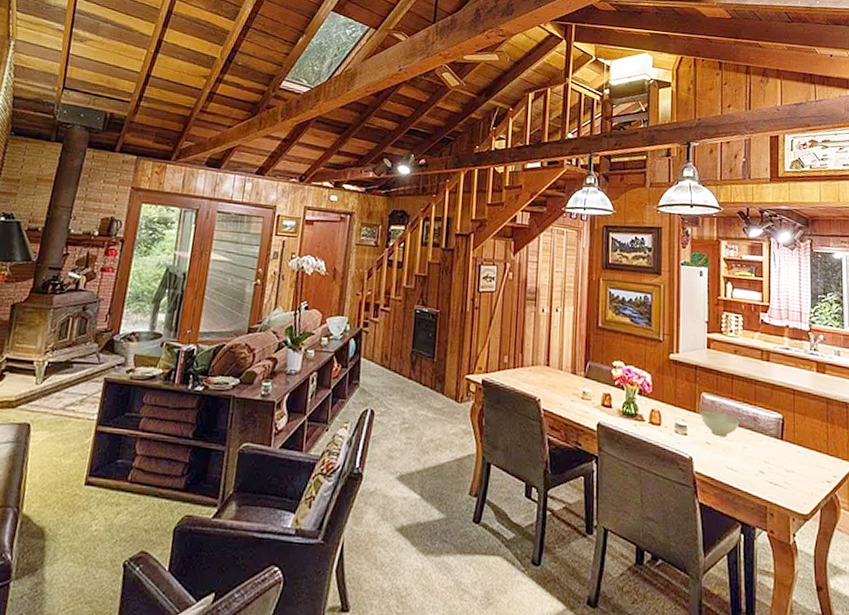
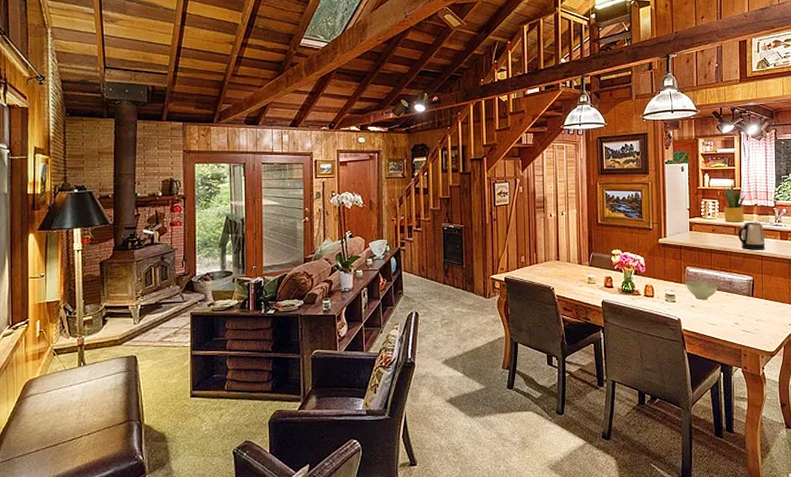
planter: none [747,297,776,345] -> present [722,184,746,222]
kettle: none [765,346,798,383] -> present [738,222,766,250]

